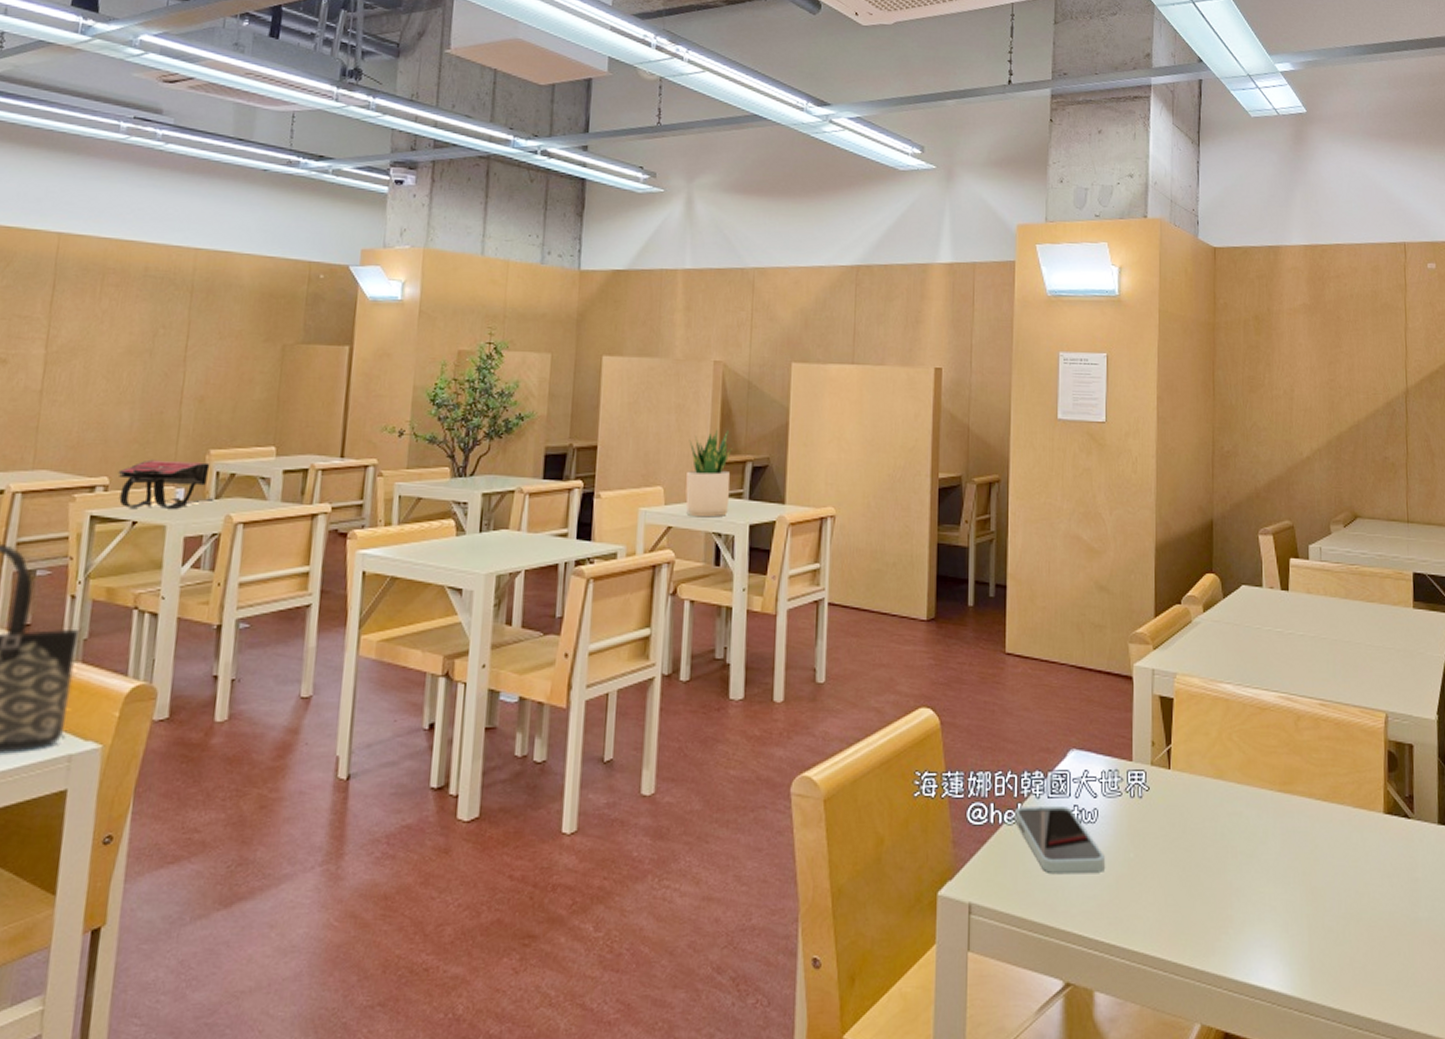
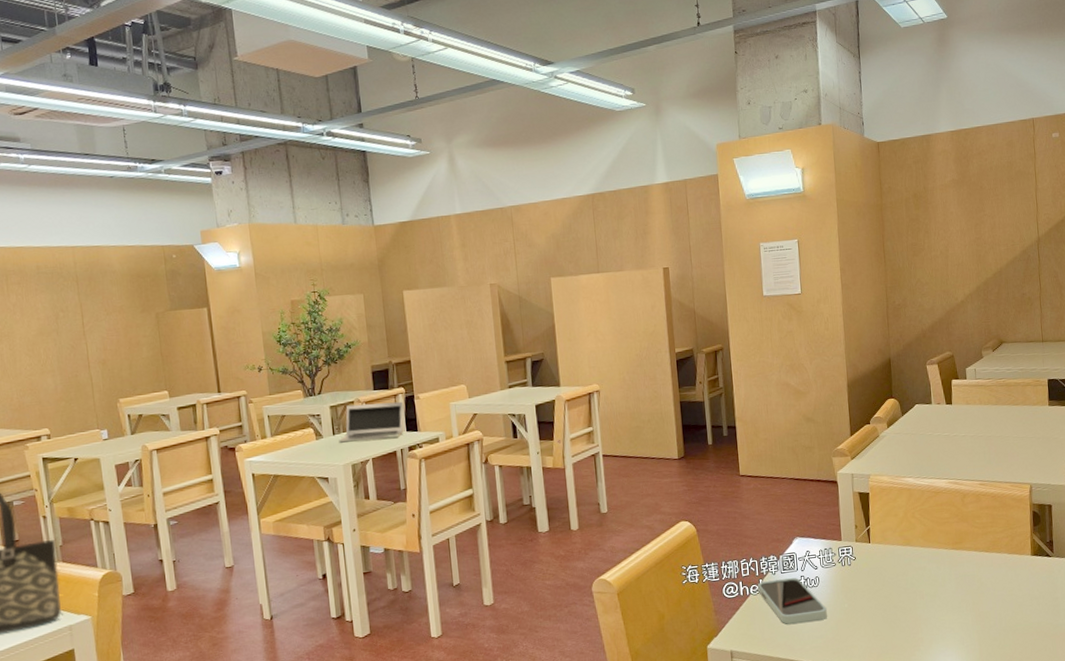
backpack: present [118,459,215,509] -> none [54,409,131,449]
laptop: none [485,495,578,549] -> present [339,401,404,443]
planter: present [685,429,732,518] -> none [480,335,518,405]

